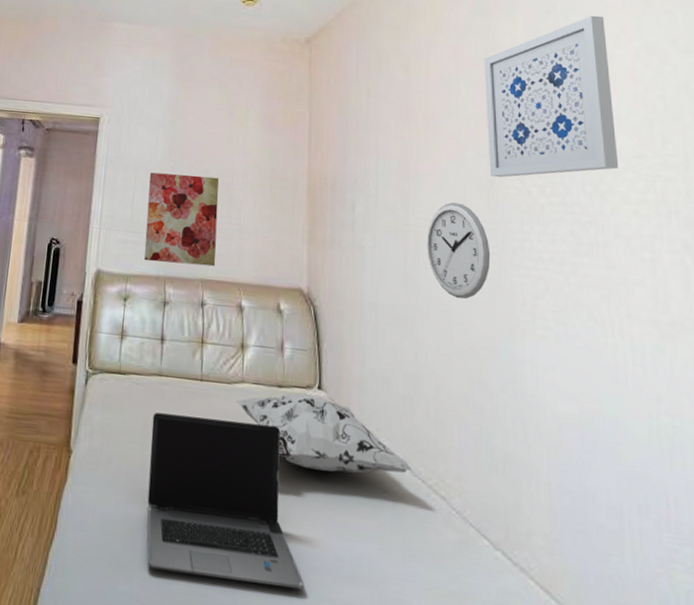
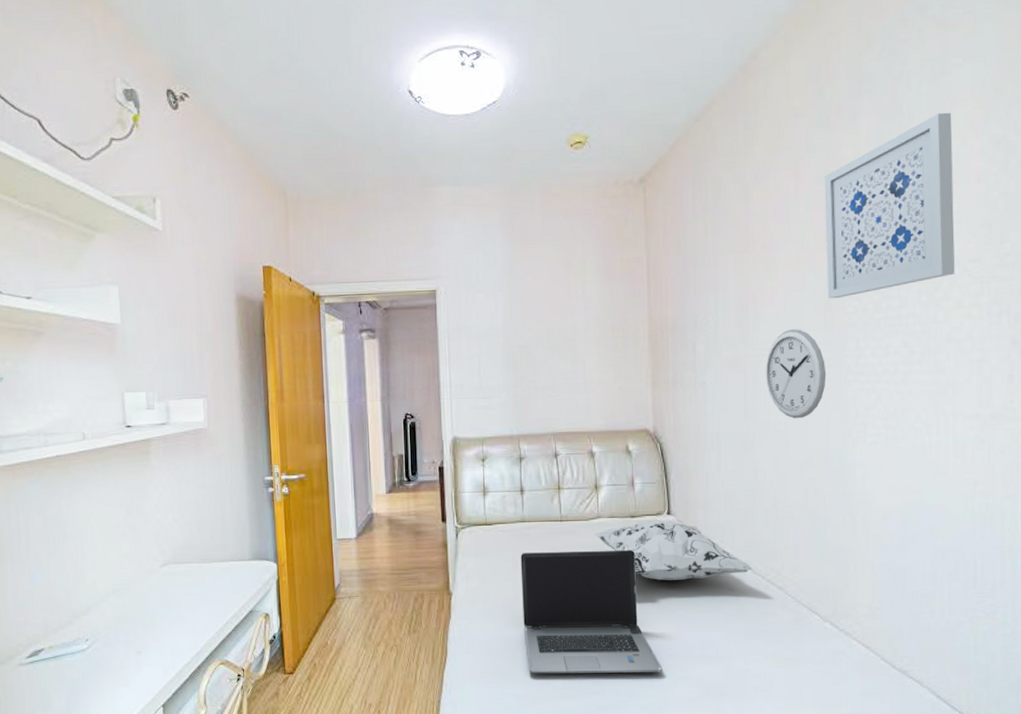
wall art: present [144,172,219,267] -> none [492,335,565,423]

